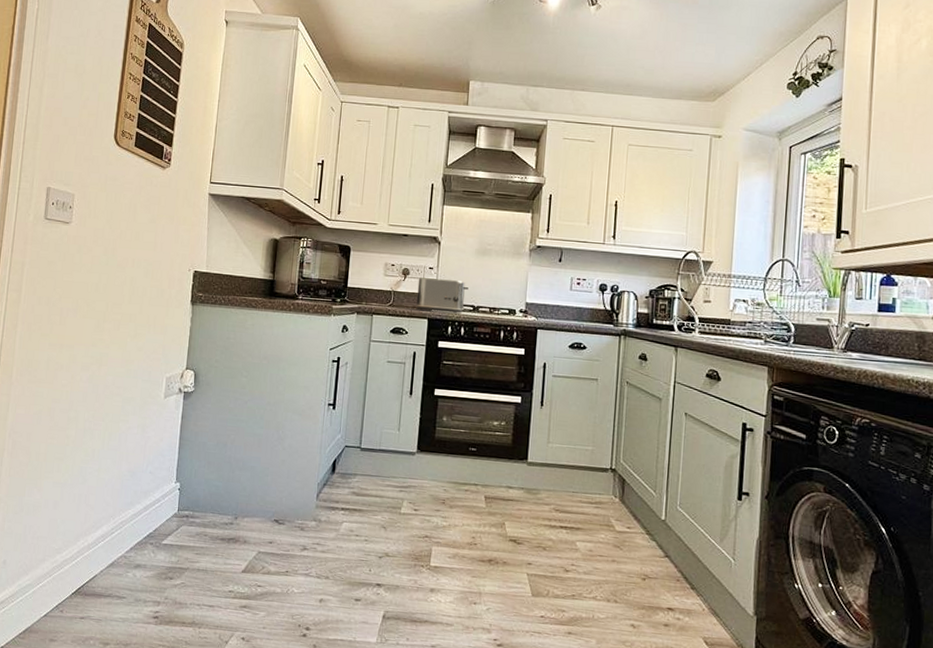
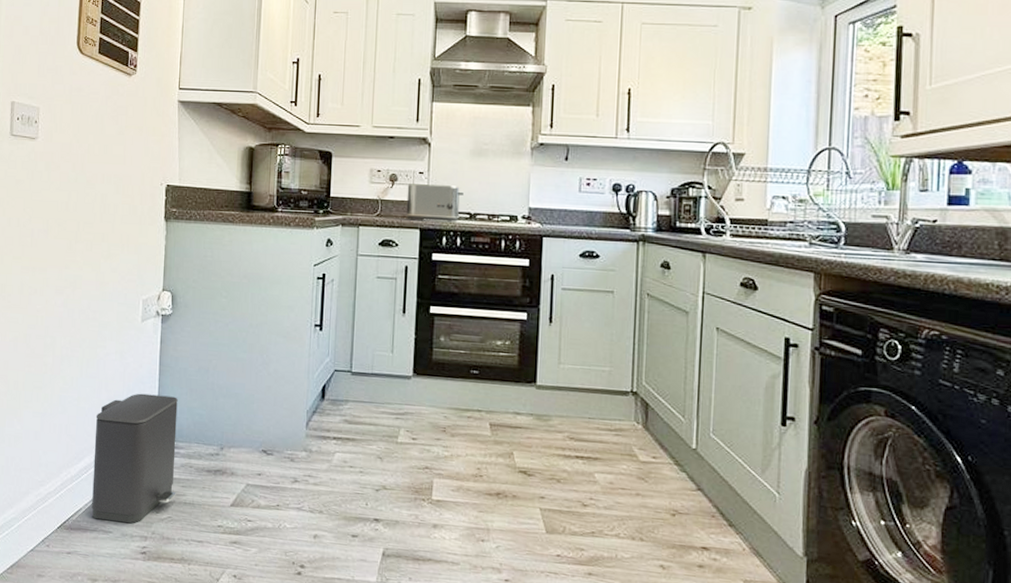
pedal bin: none [107,465,196,590] -> present [92,393,178,524]

